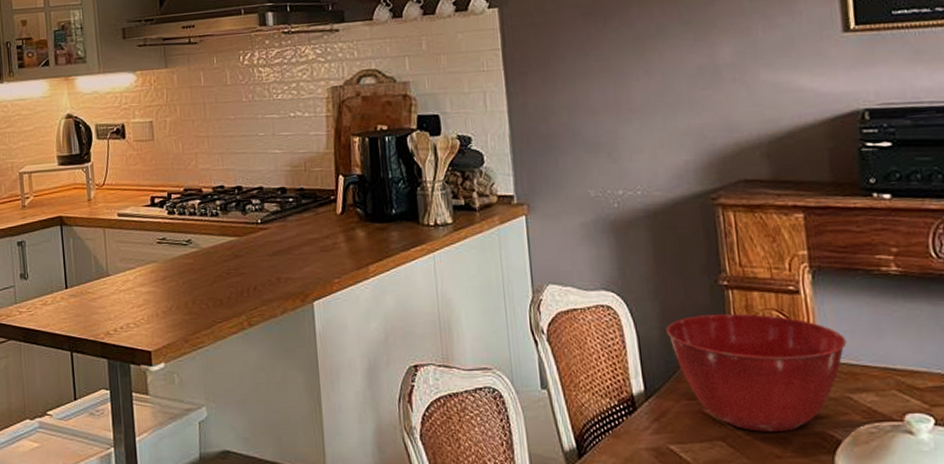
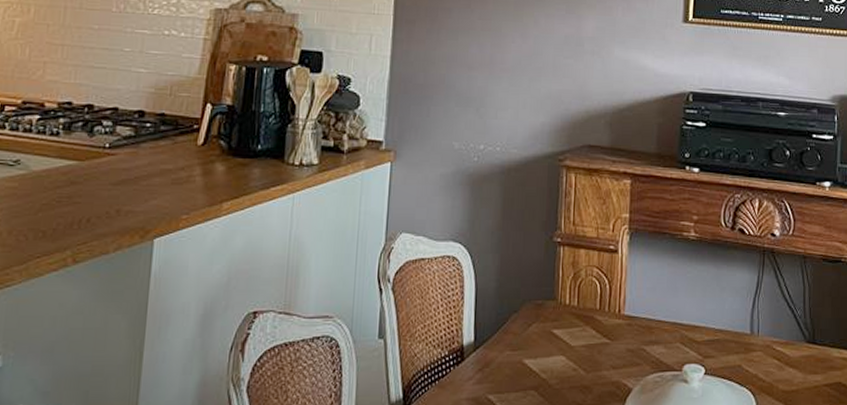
mixing bowl: present [666,313,847,432] -> none [502,269,648,381]

